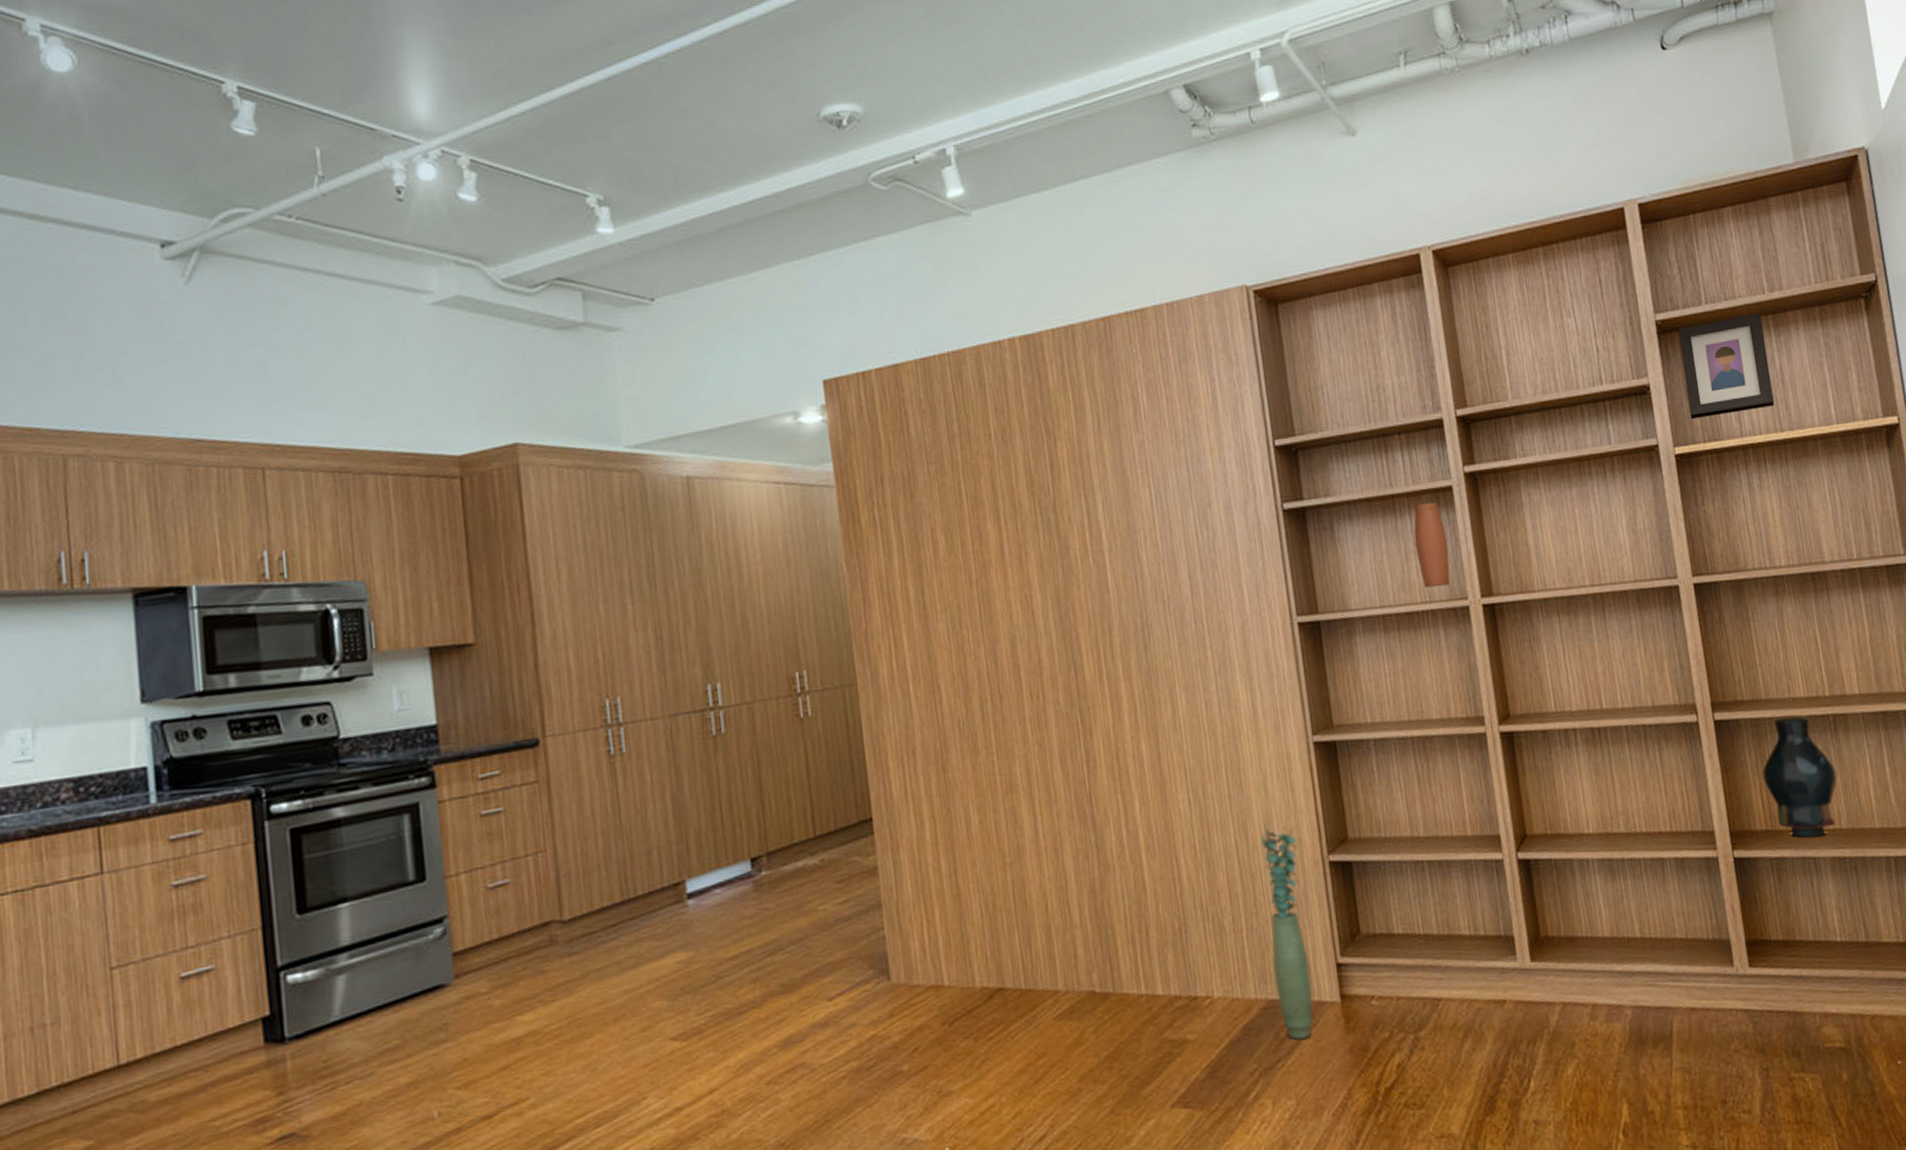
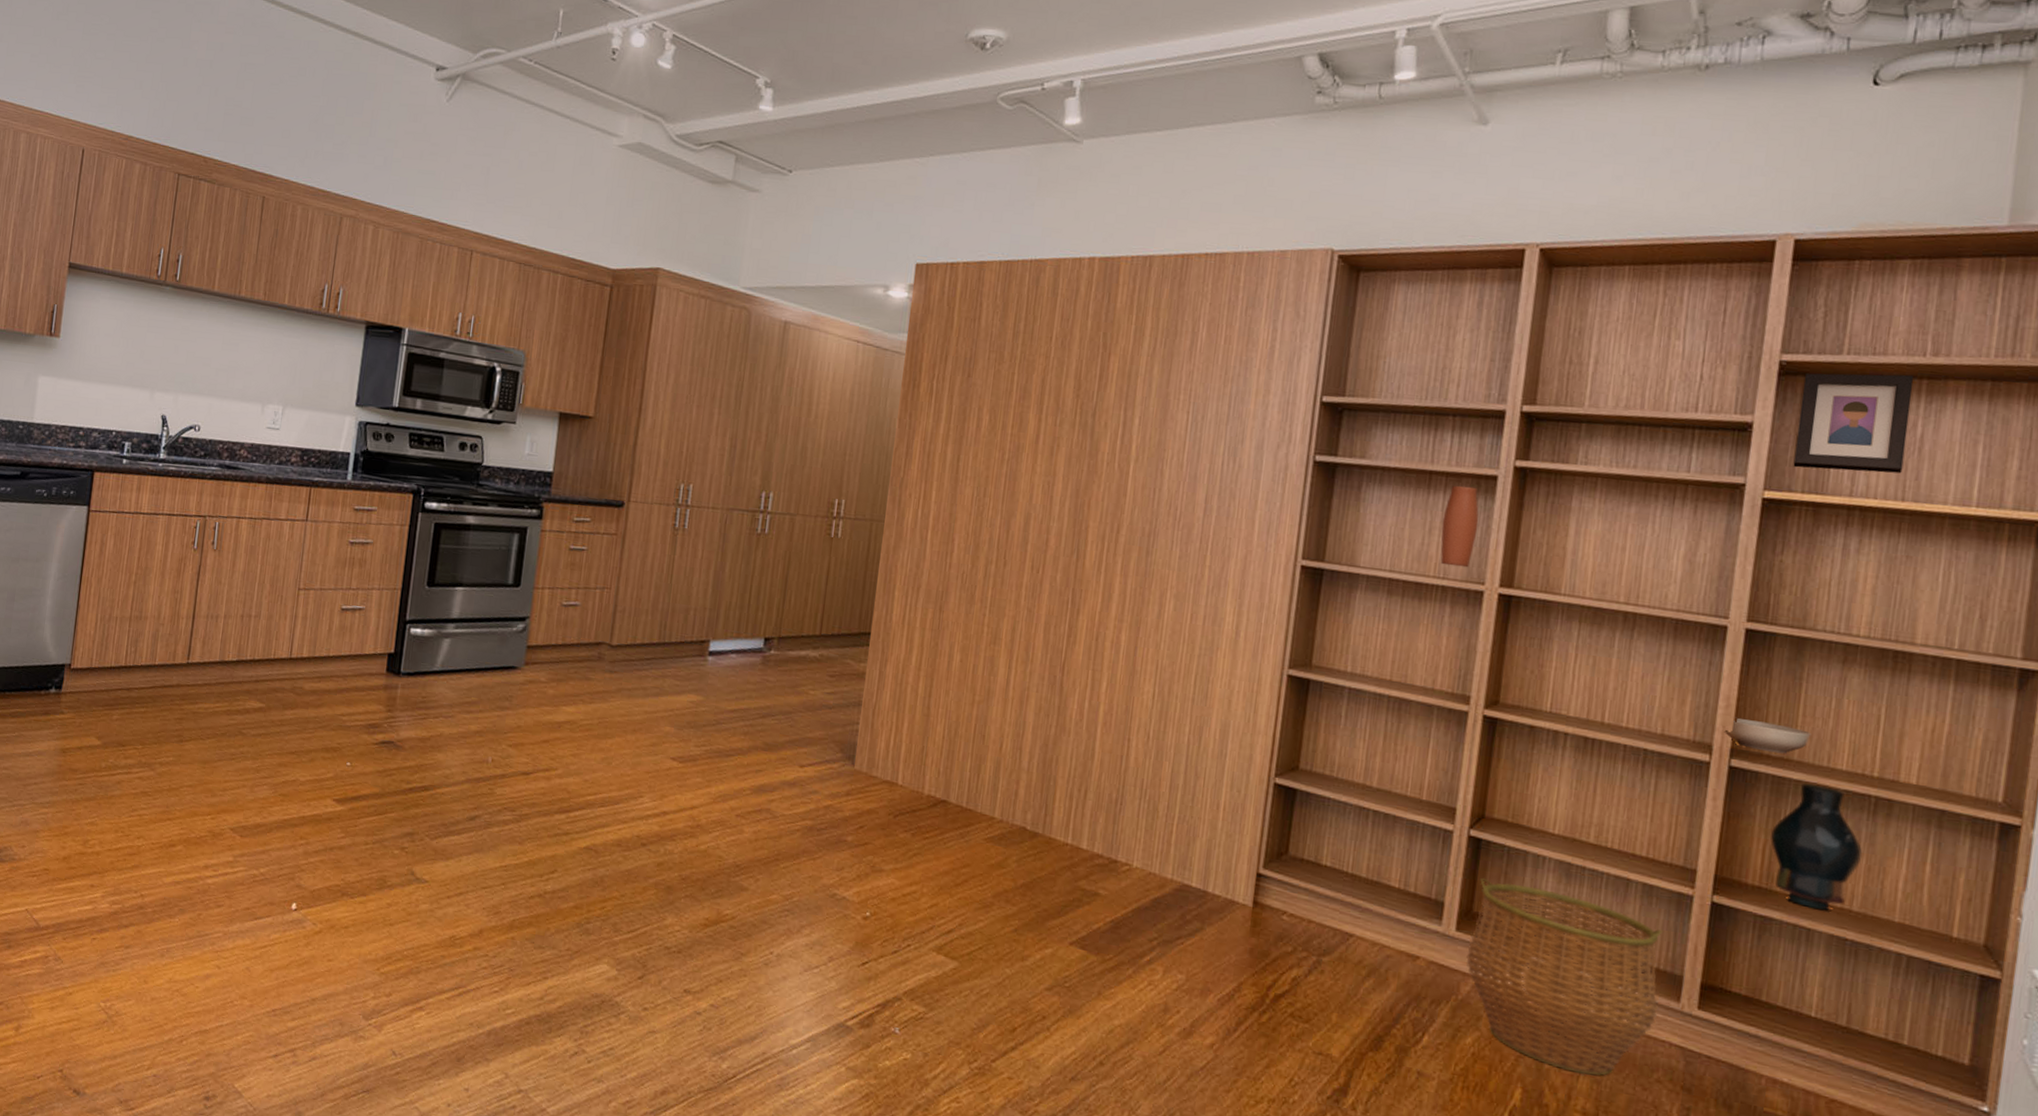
vase: present [1261,823,1314,1040] -> none [1190,733,1247,929]
basket: none [1539,891,1719,1070] -> present [1466,877,1663,1076]
bowl: none [1700,668,1770,699] -> present [1722,718,1812,754]

